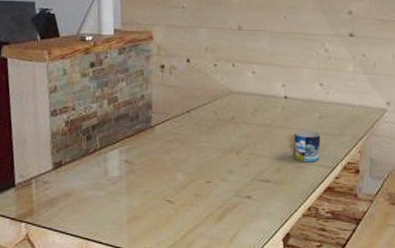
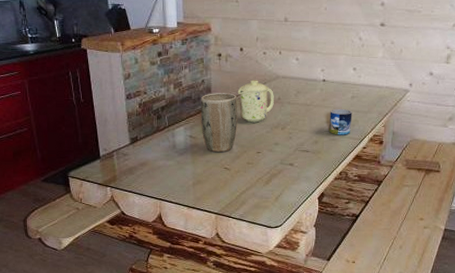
plant pot: none [139,110,183,182] -> present [200,93,237,153]
mug: none [183,96,227,146] -> present [237,80,274,123]

